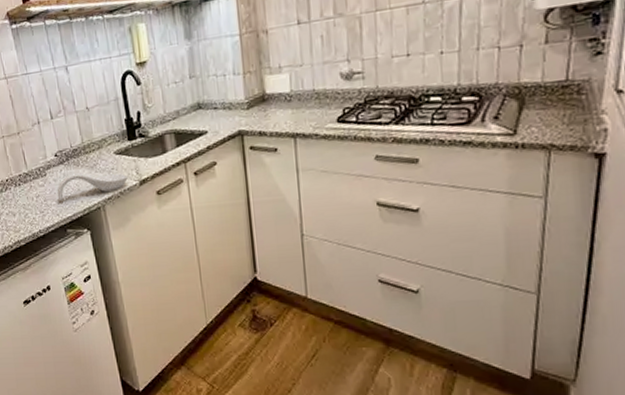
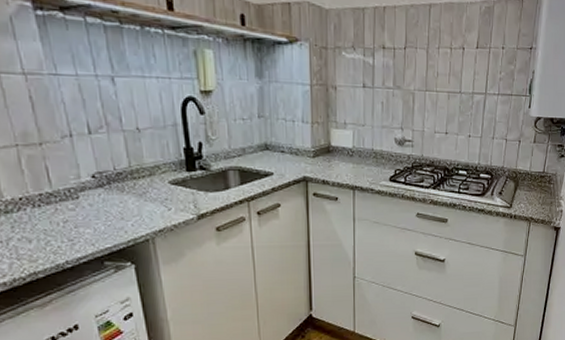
spoon rest: present [57,173,128,200] -> none [93,200,184,228]

